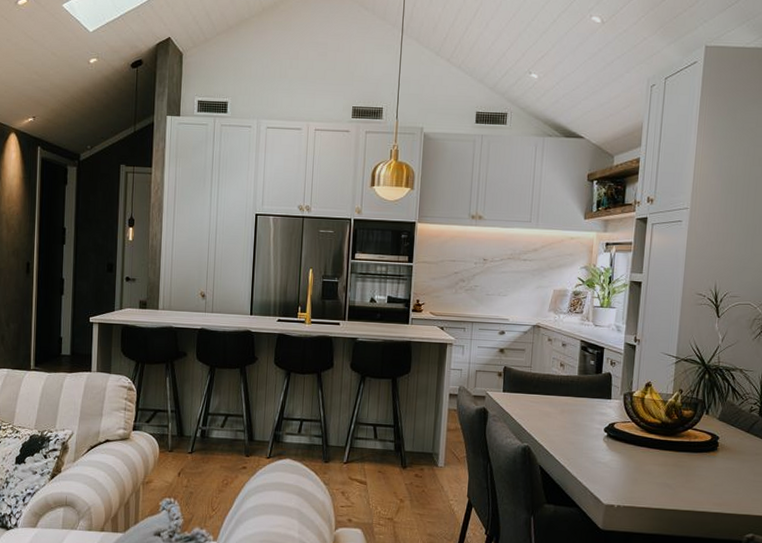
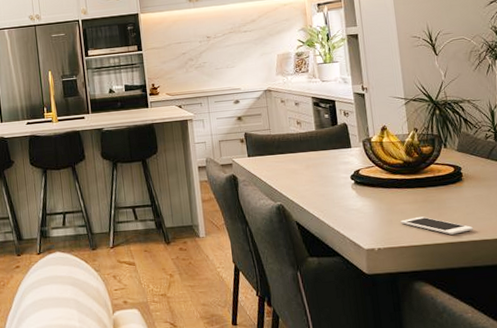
cell phone: none [646,480,718,504] -> present [400,216,473,235]

